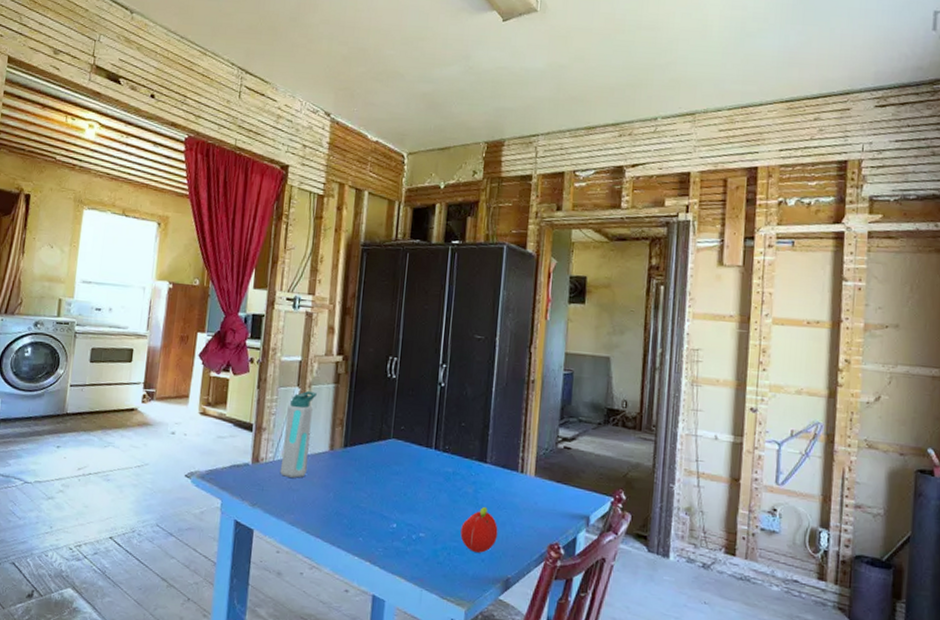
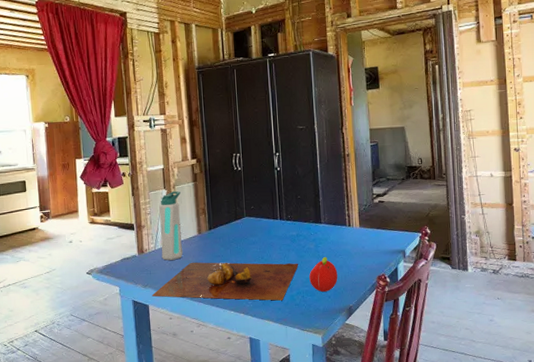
cutting board: none [259,484,449,554] -> present [151,262,298,301]

